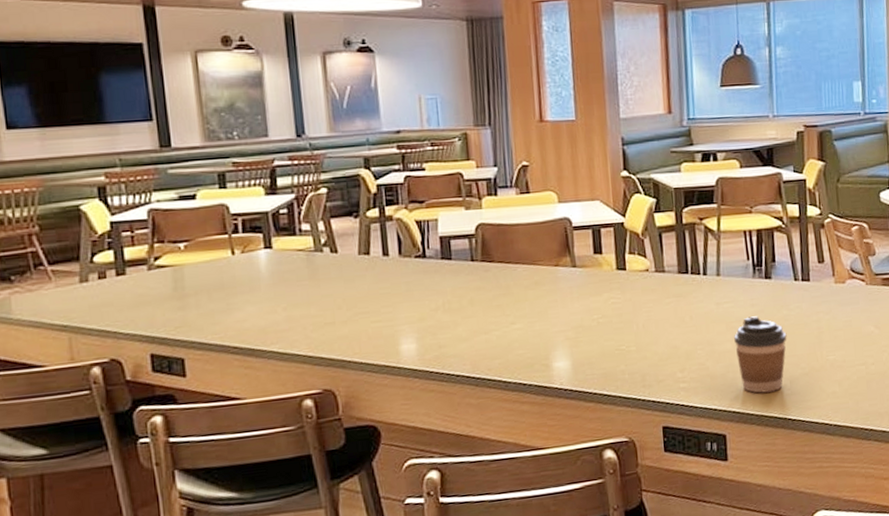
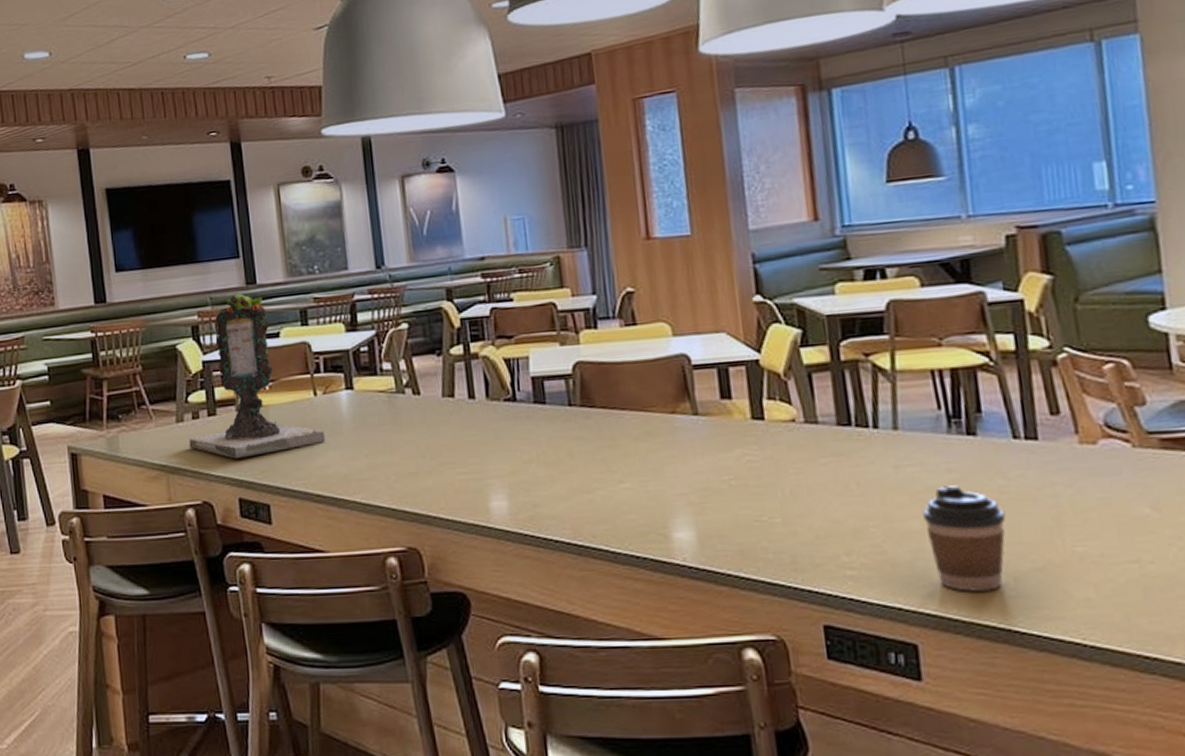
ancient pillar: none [94,142,244,317] -> present [188,279,326,459]

